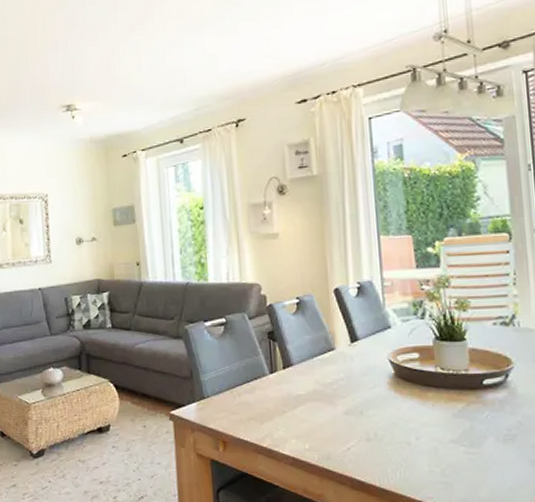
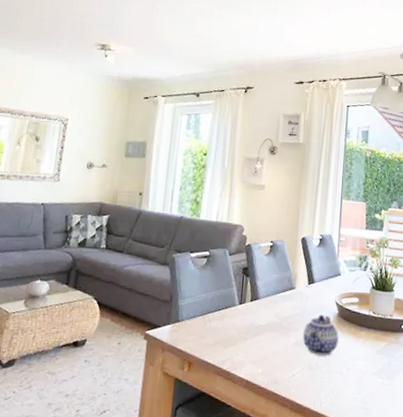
teapot: none [352,376,400,424] -> present [302,314,339,356]

